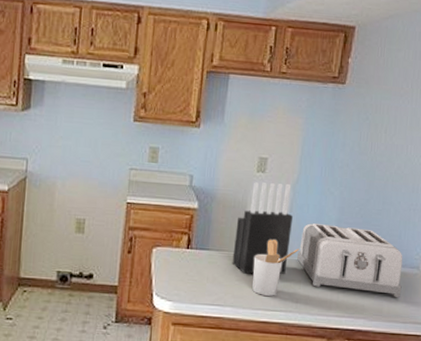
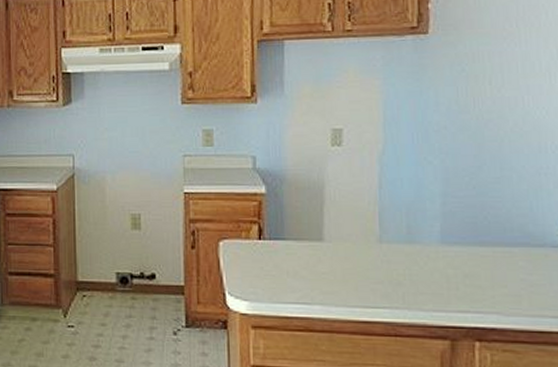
knife block: present [232,182,293,274] -> none [314,157,385,265]
utensil holder: present [252,239,299,296] -> none [341,223,397,290]
toaster: present [296,223,403,297] -> none [395,200,545,285]

